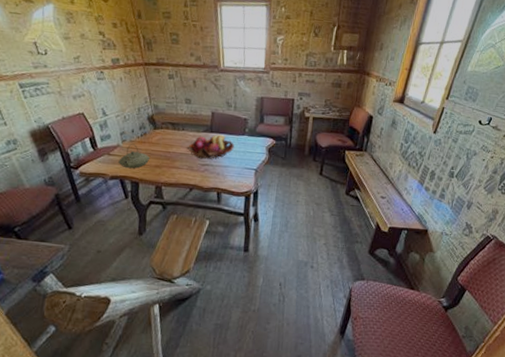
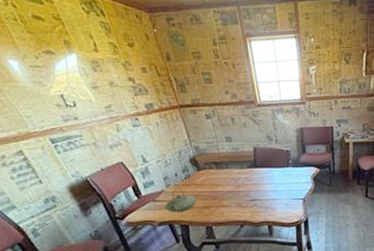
fruit basket: present [187,134,234,160] -> none [233,169,280,195]

